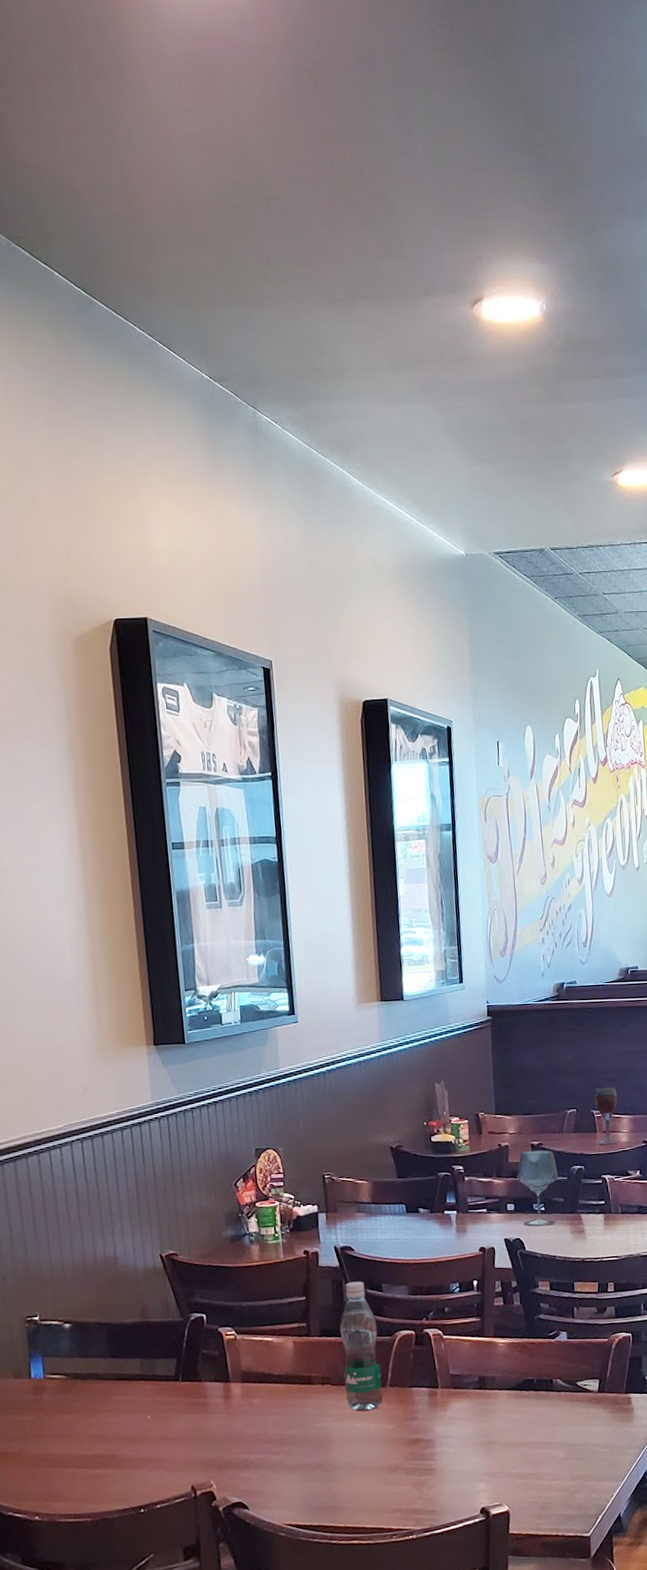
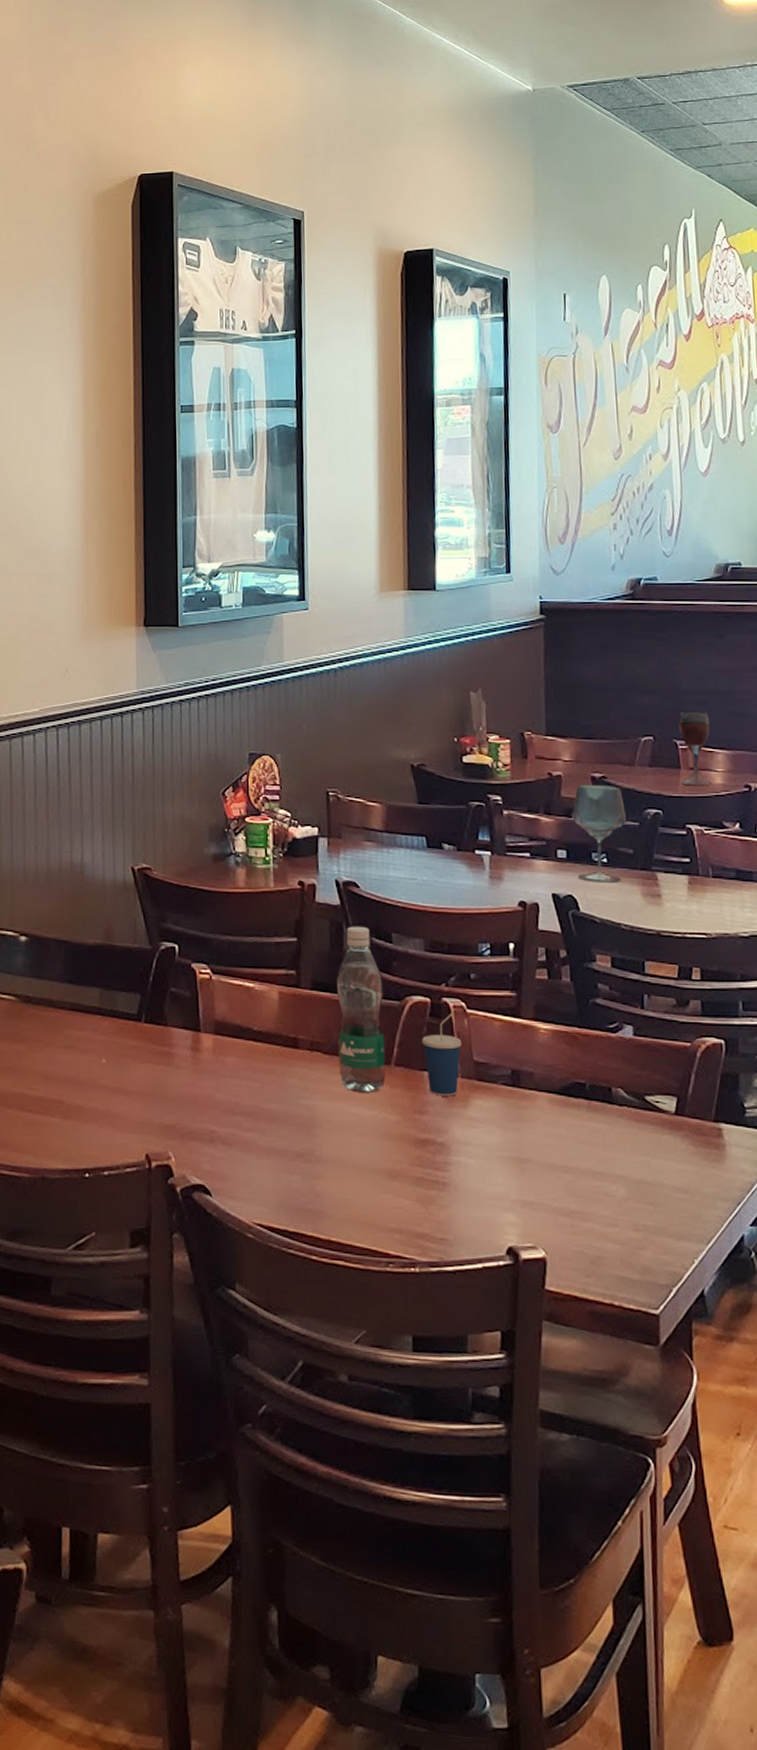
cup: none [410,1338,441,1405] -> present [422,1011,463,1097]

